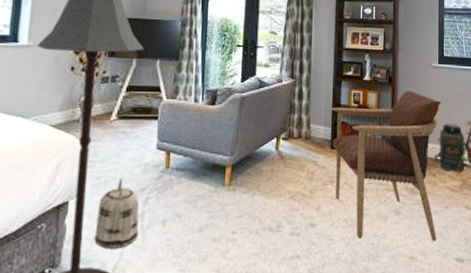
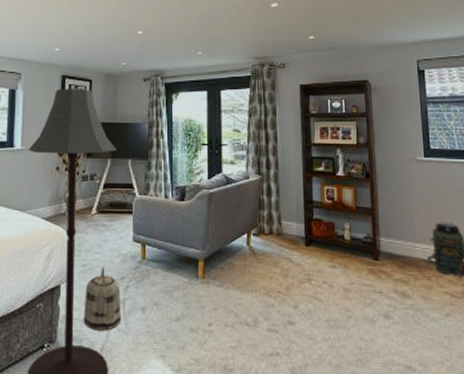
armchair: present [332,90,441,241] -> none [304,185,438,352]

